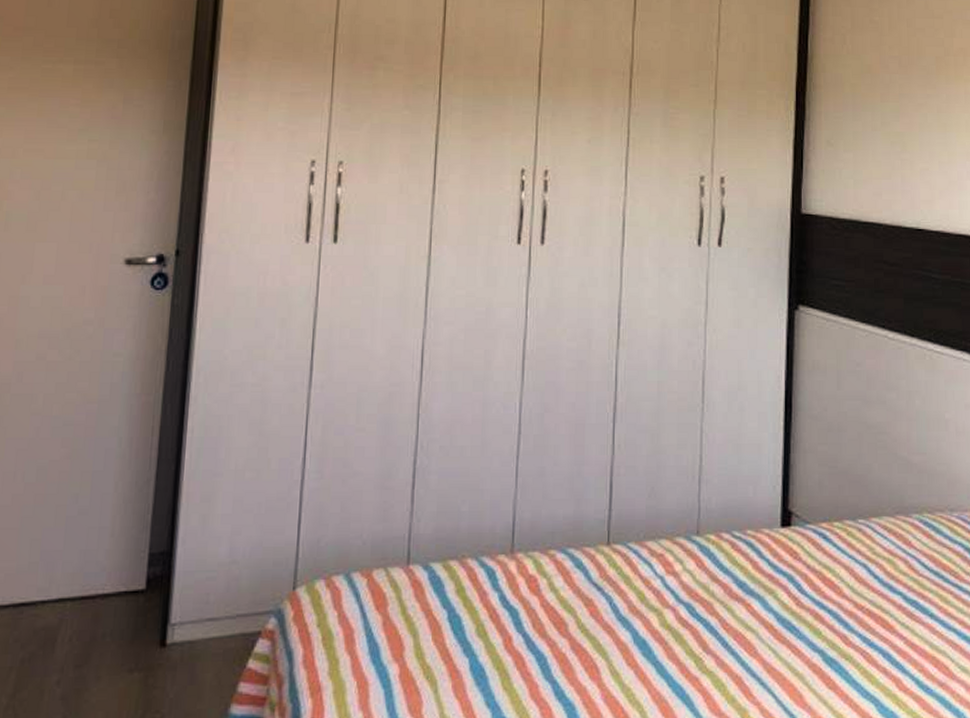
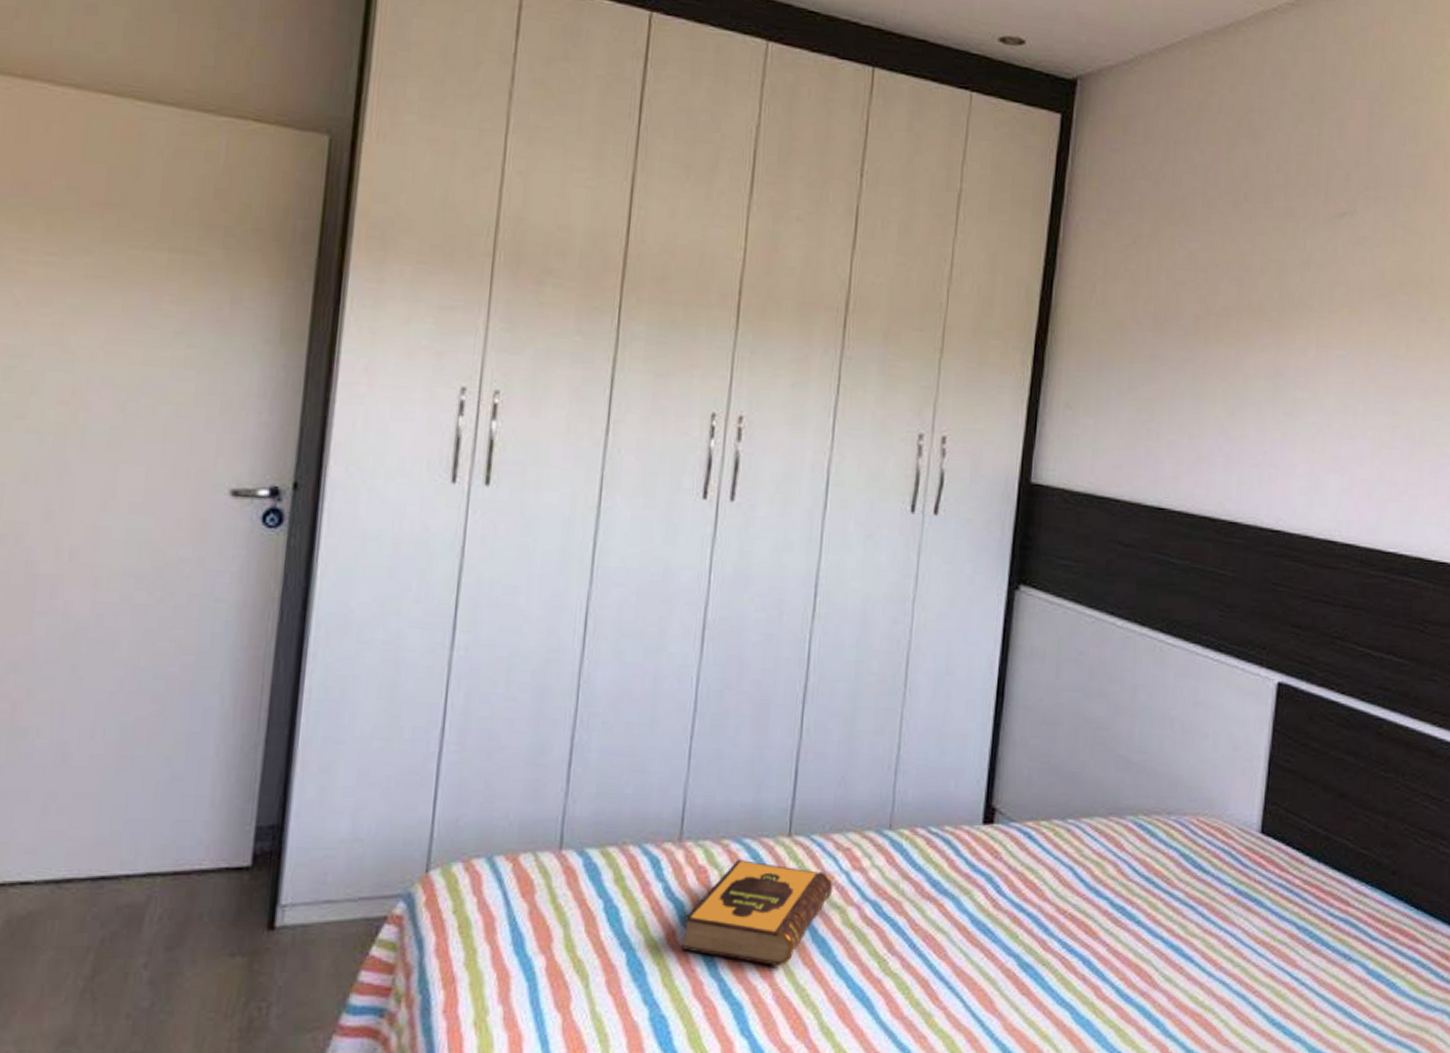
hardback book: none [517,568,650,668] -> present [680,860,833,967]

